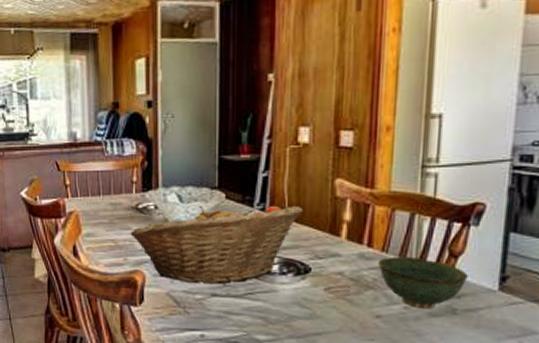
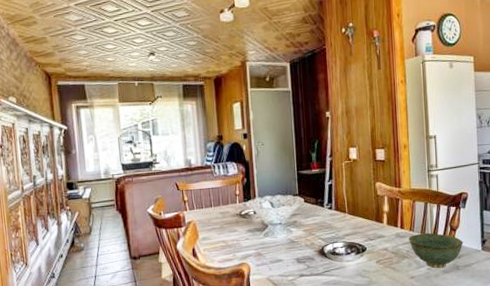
fruit basket: present [130,205,304,284] -> none [236,203,358,268]

